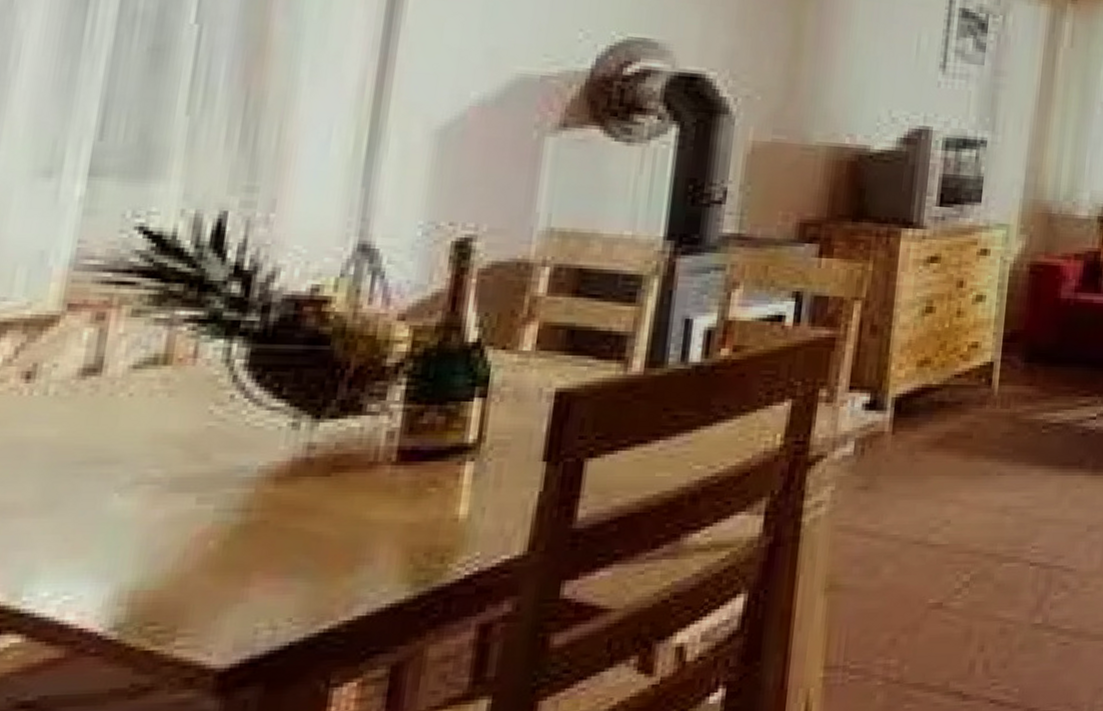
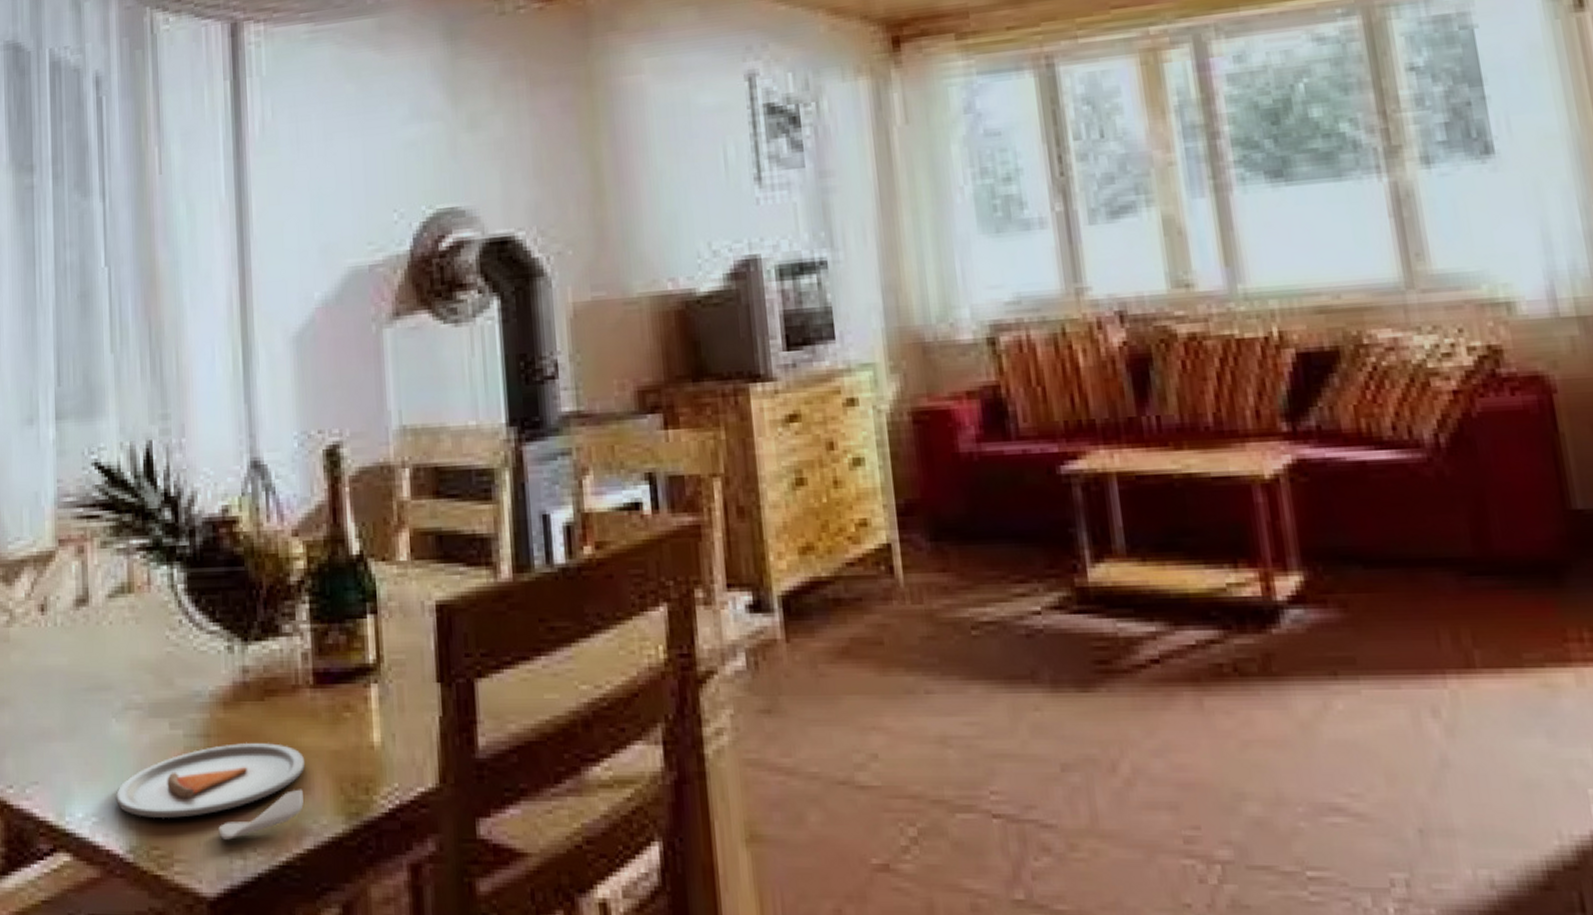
dinner plate: none [104,516,372,612] -> present [116,742,306,840]

